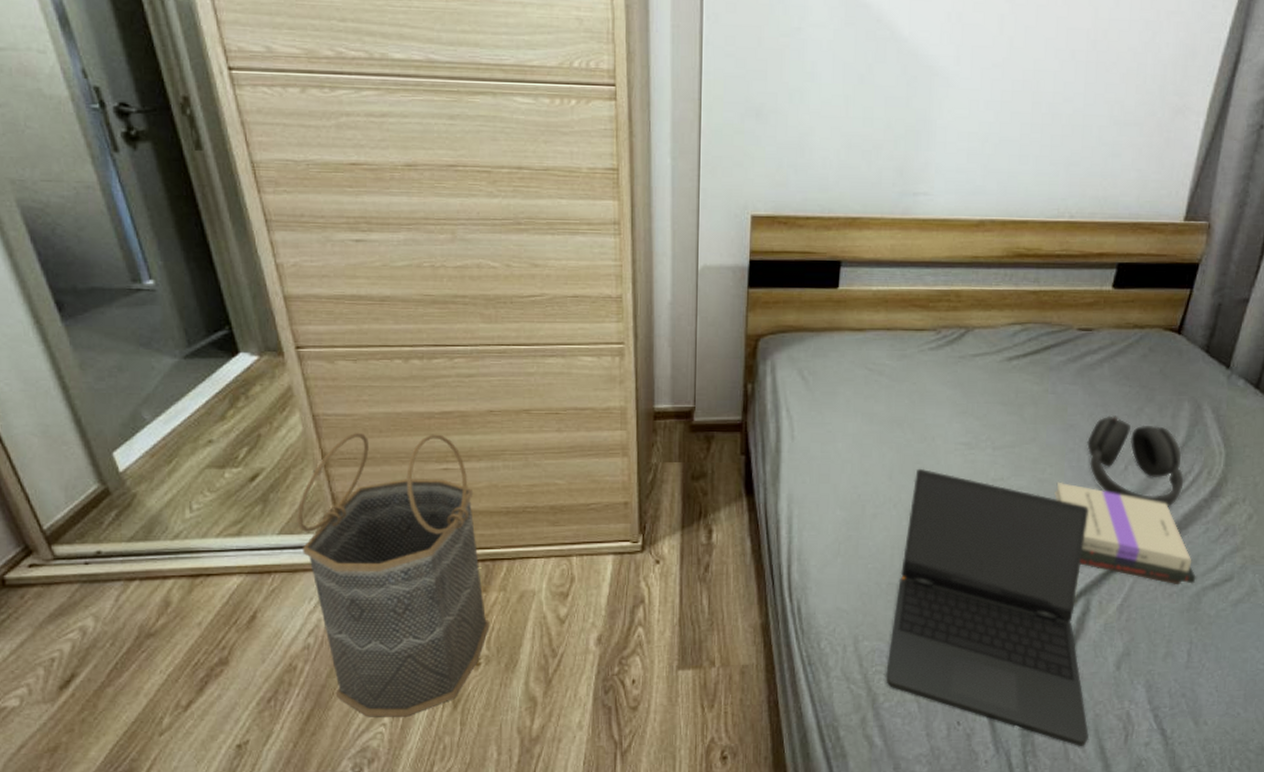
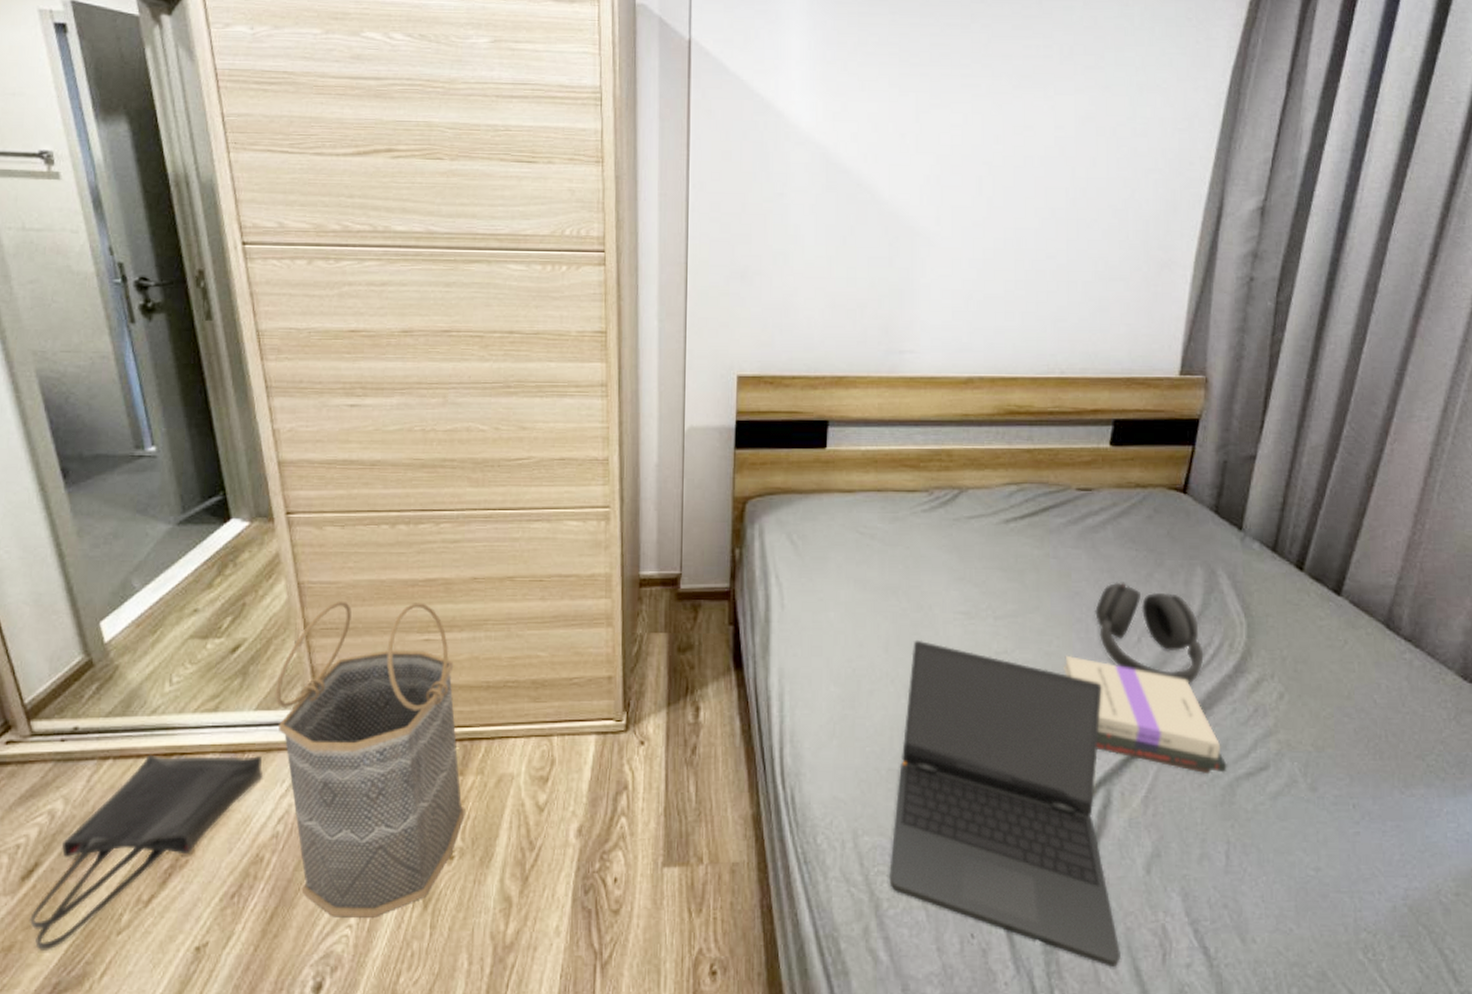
tote bag: none [72,575,290,750] -> present [30,754,262,950]

